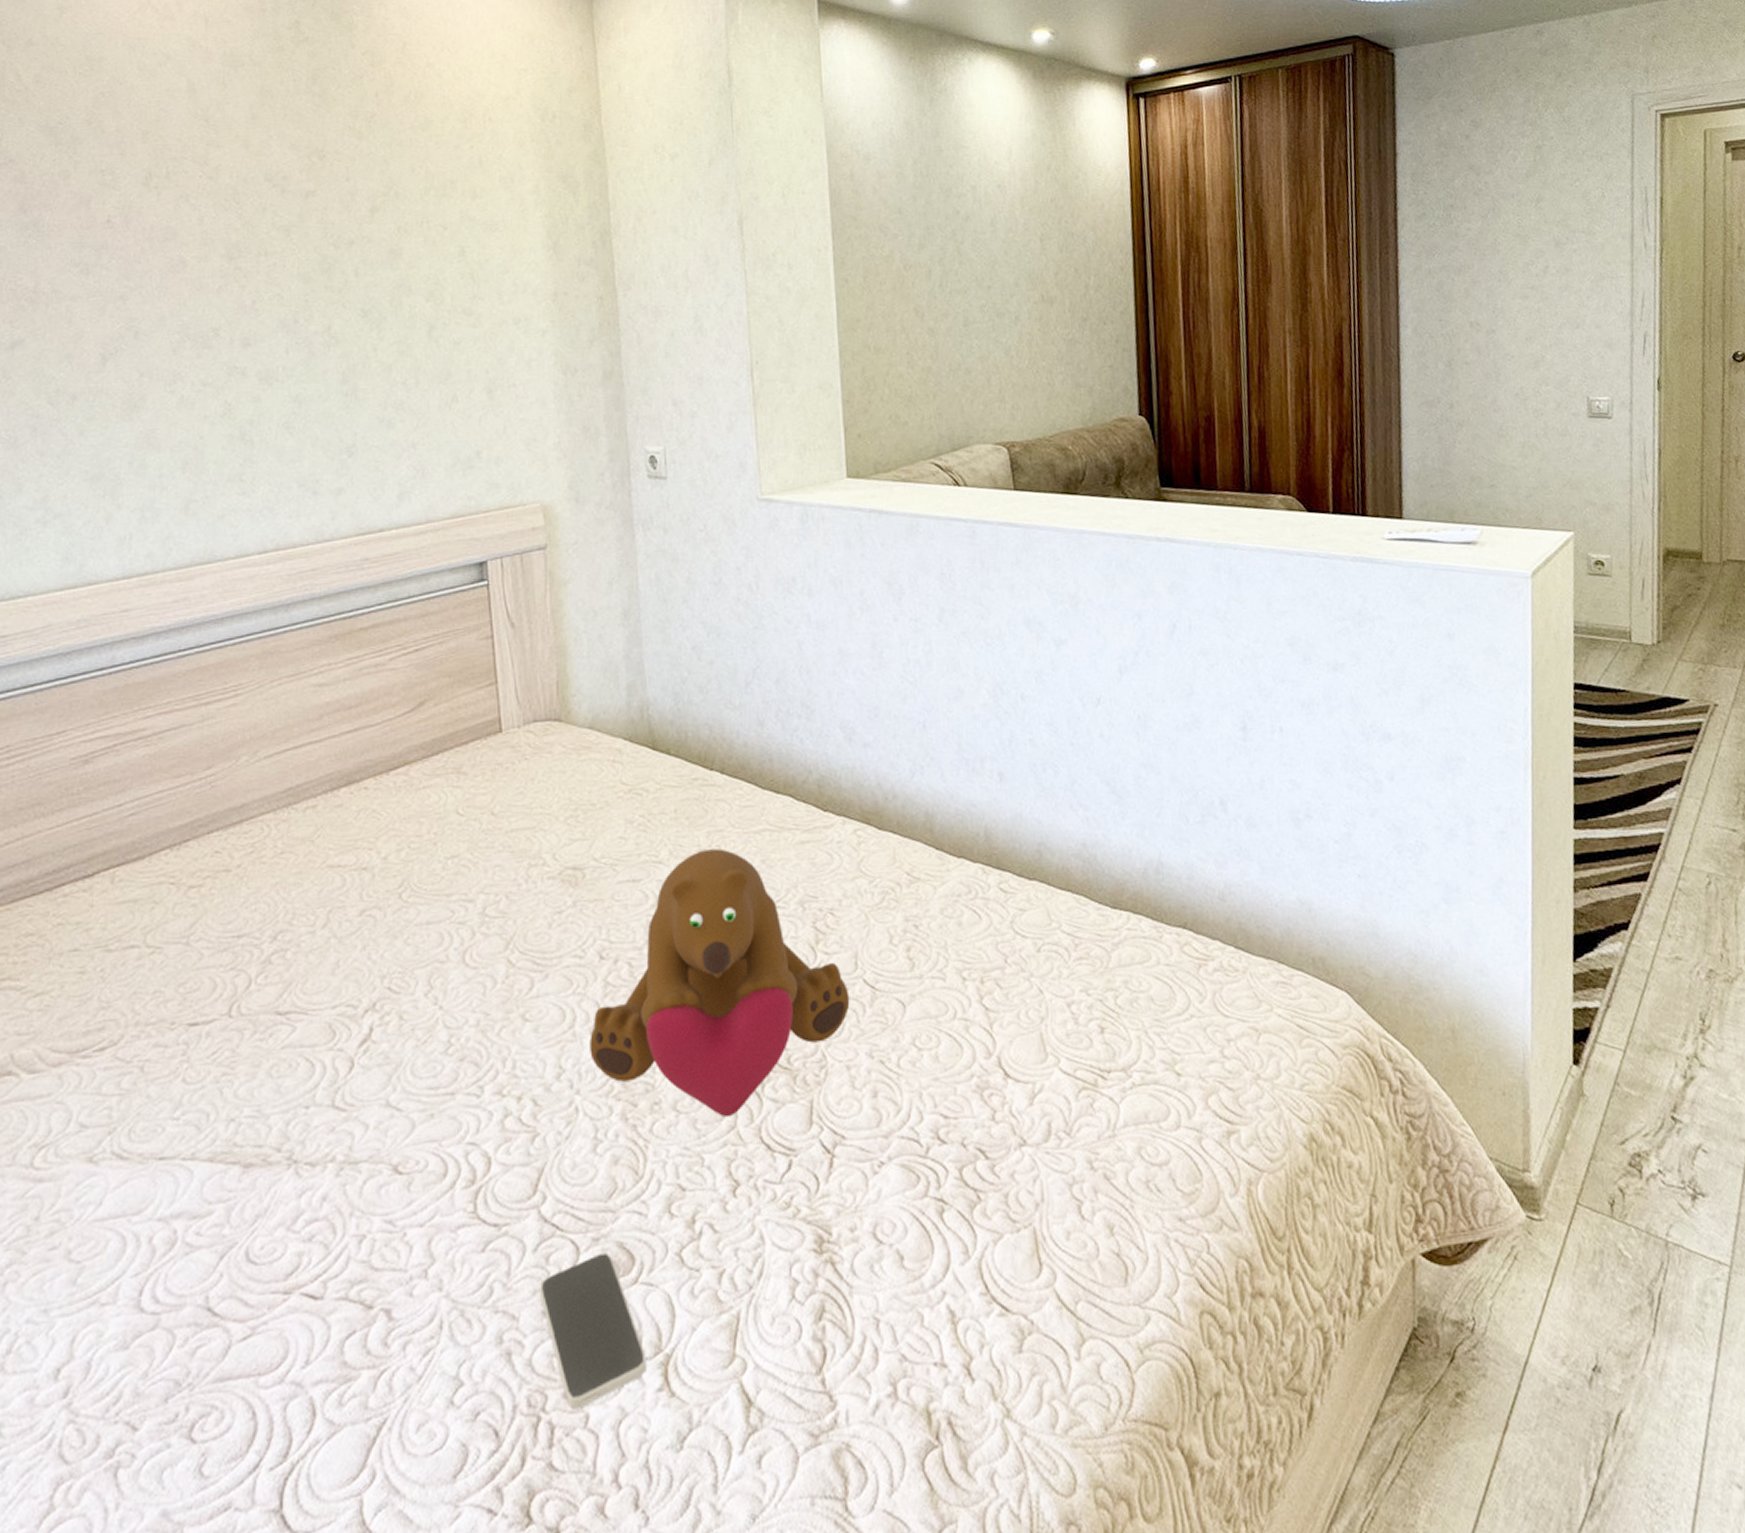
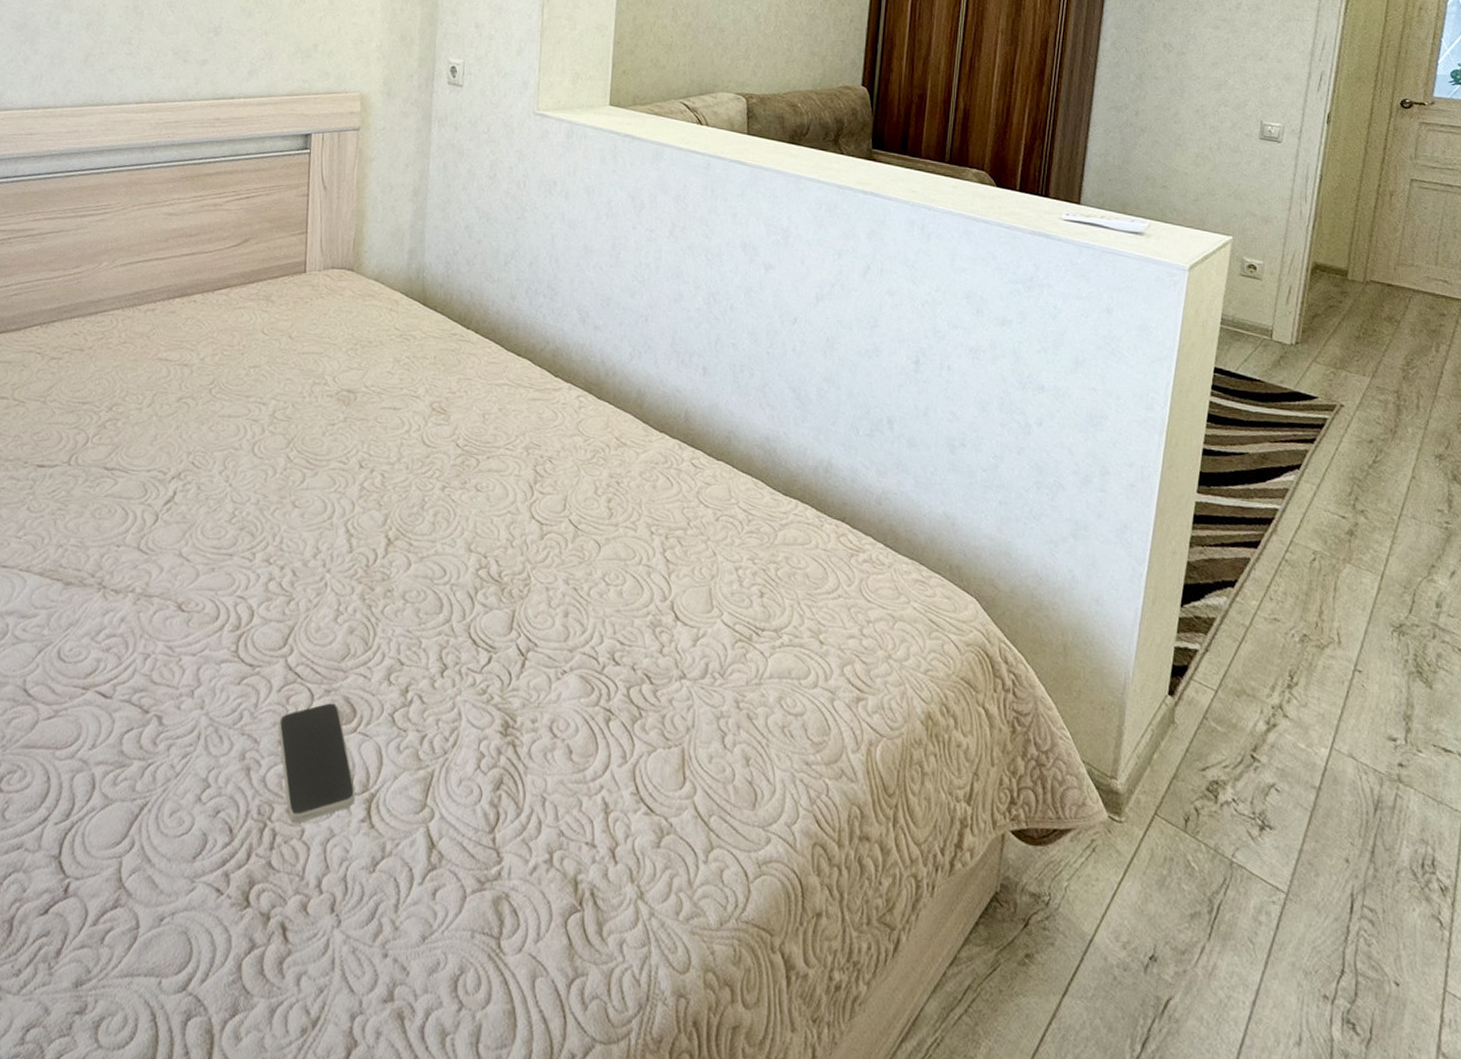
bear: present [590,848,850,1116] -> none [342,392,556,611]

